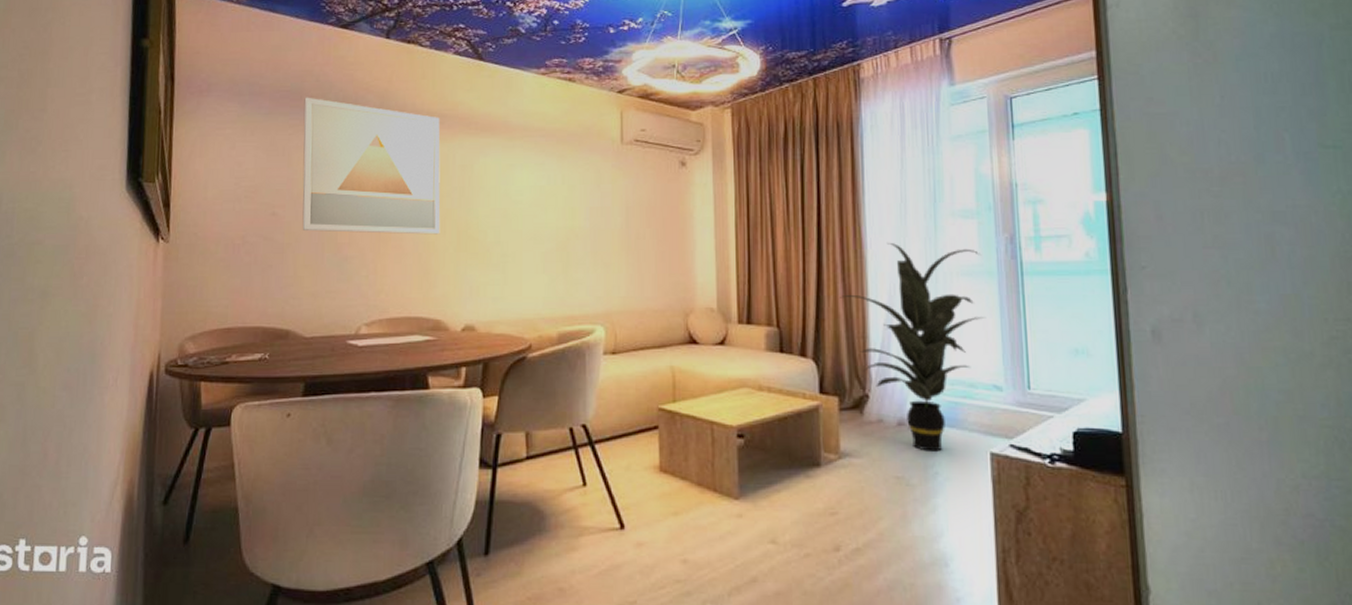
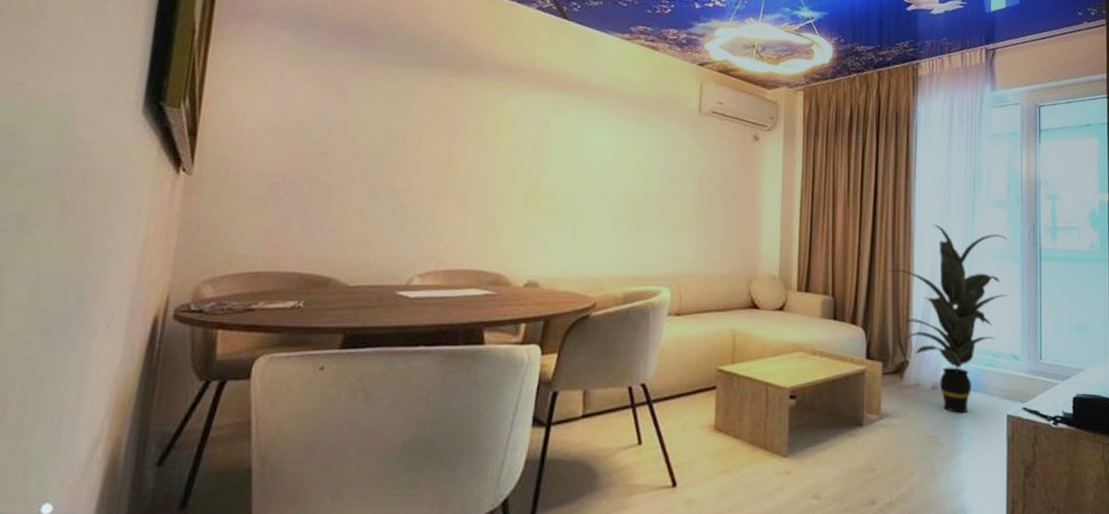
wall art: present [302,97,441,235] -> none [354,34,517,188]

